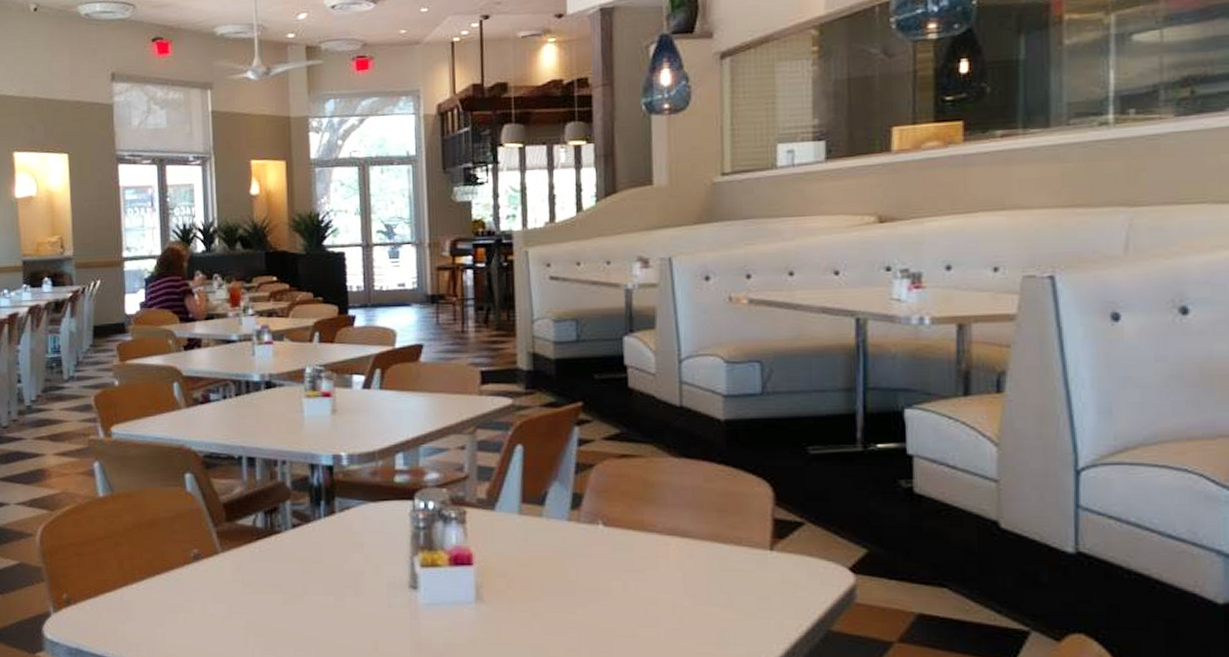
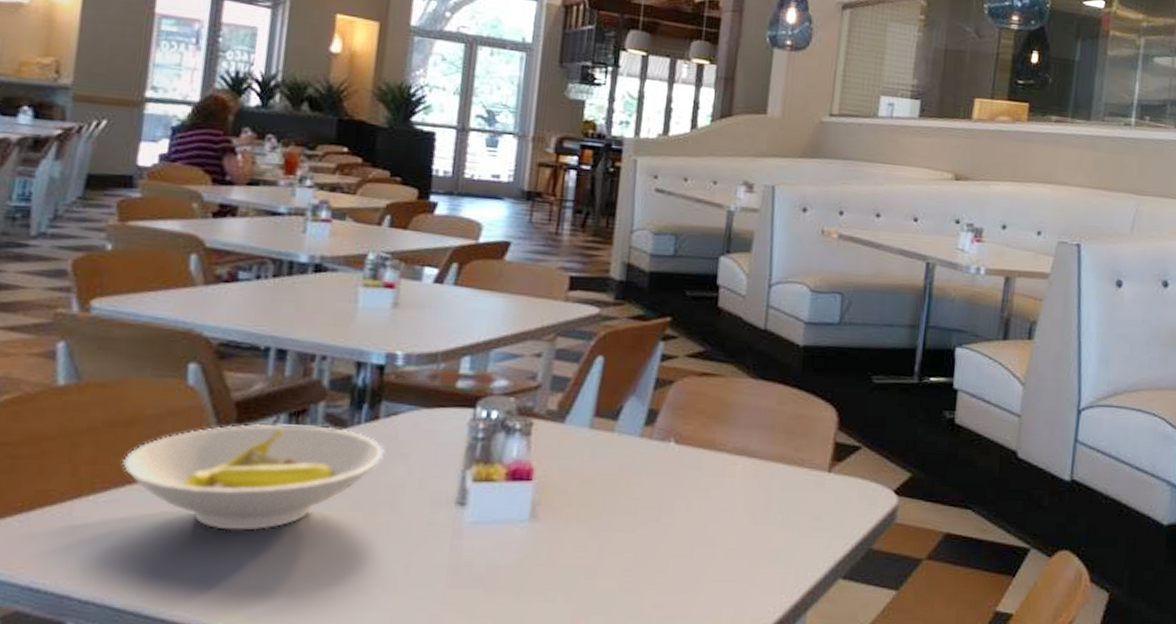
bowl: none [151,521,344,612] -> present [122,424,385,531]

